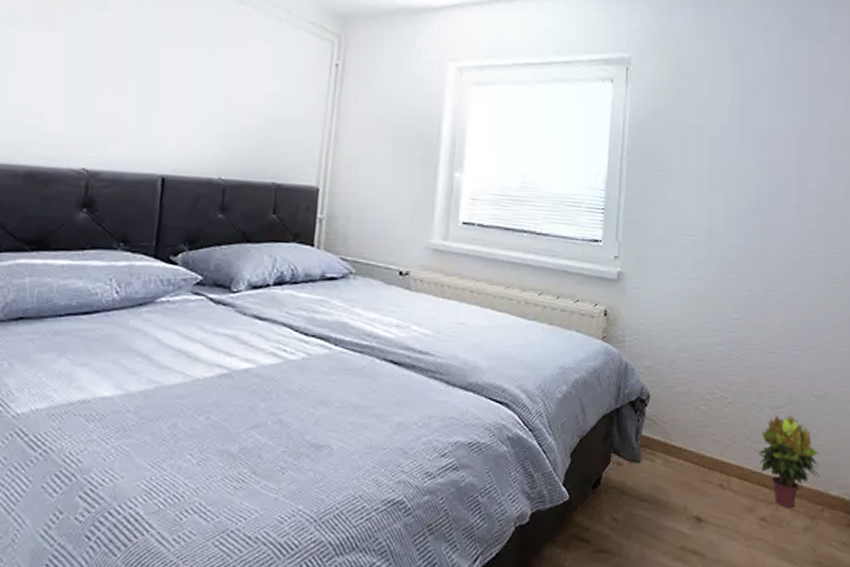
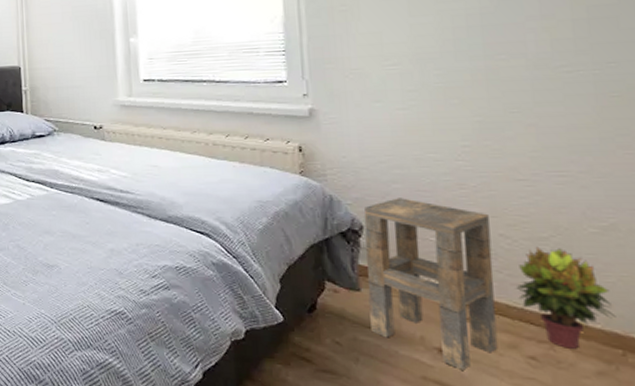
side table: none [645,367,746,537] -> present [364,198,498,370]

